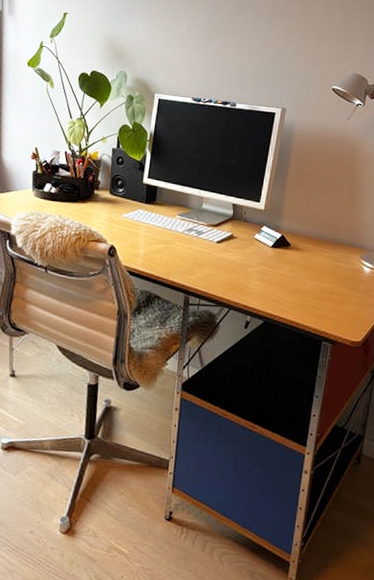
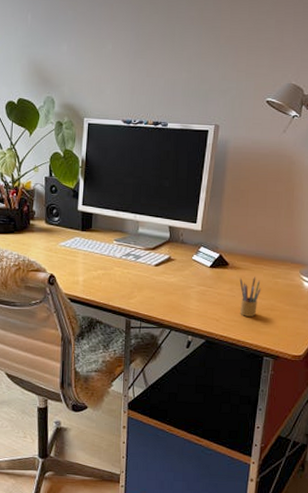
pencil box: none [300,259,322,300] -> present [239,277,261,317]

